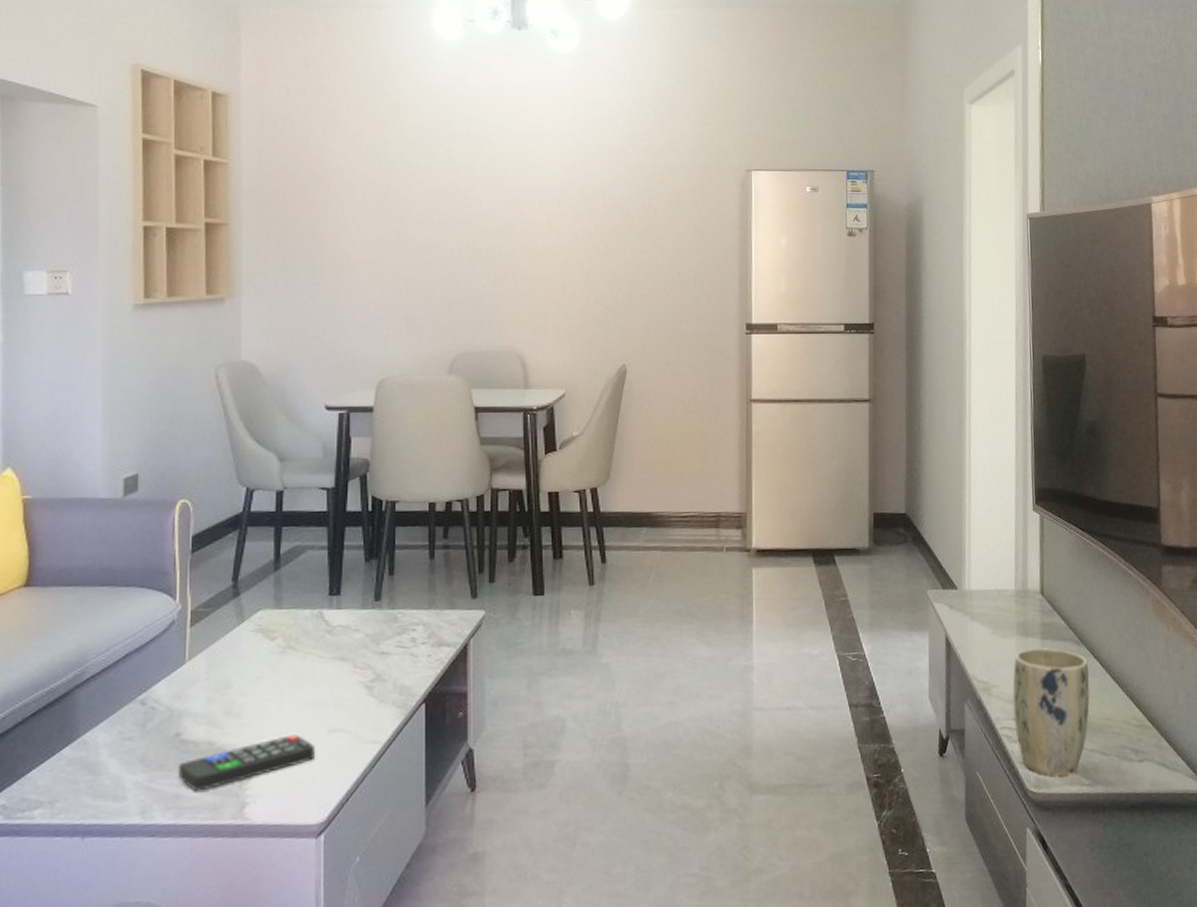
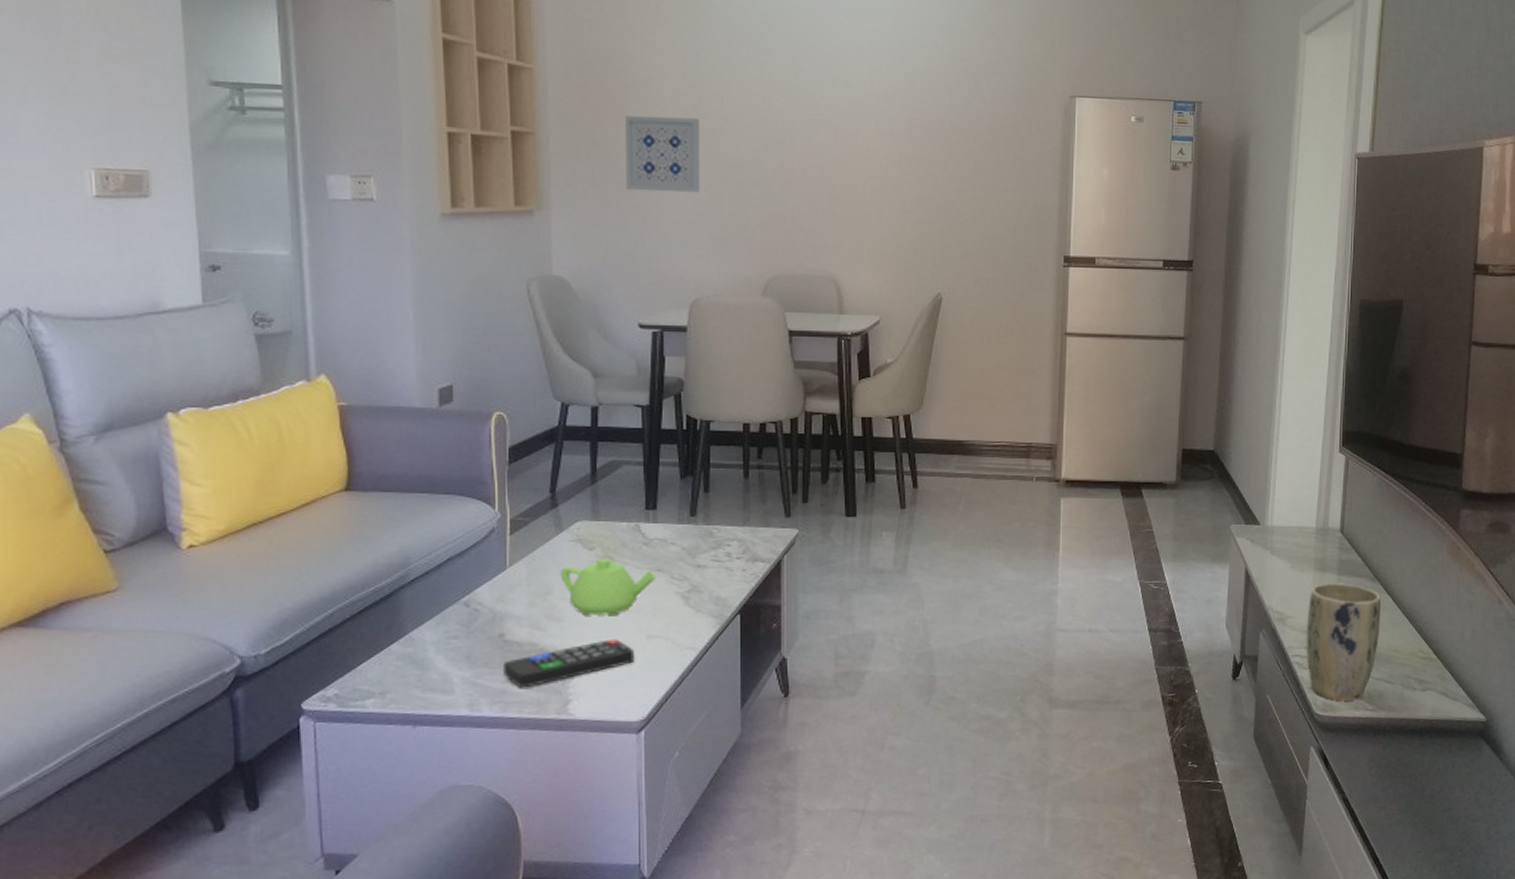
teapot: none [240,648,338,711] -> present [560,558,656,617]
wall art: none [314,203,387,276] -> present [624,115,699,193]

